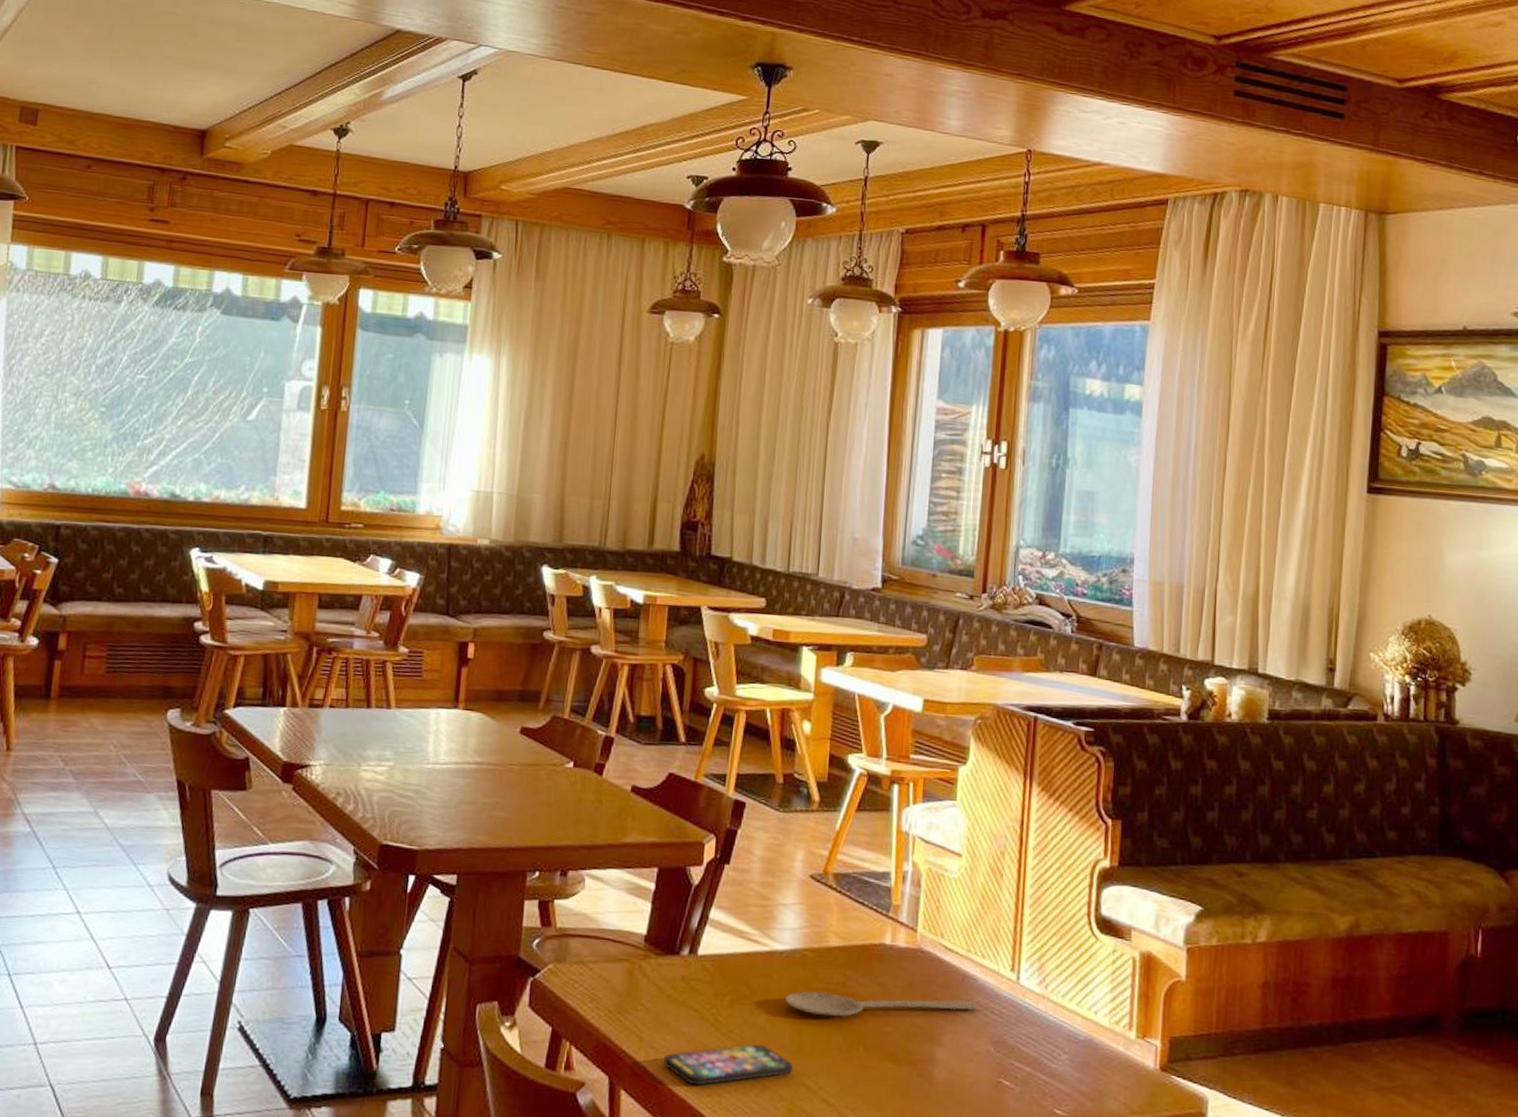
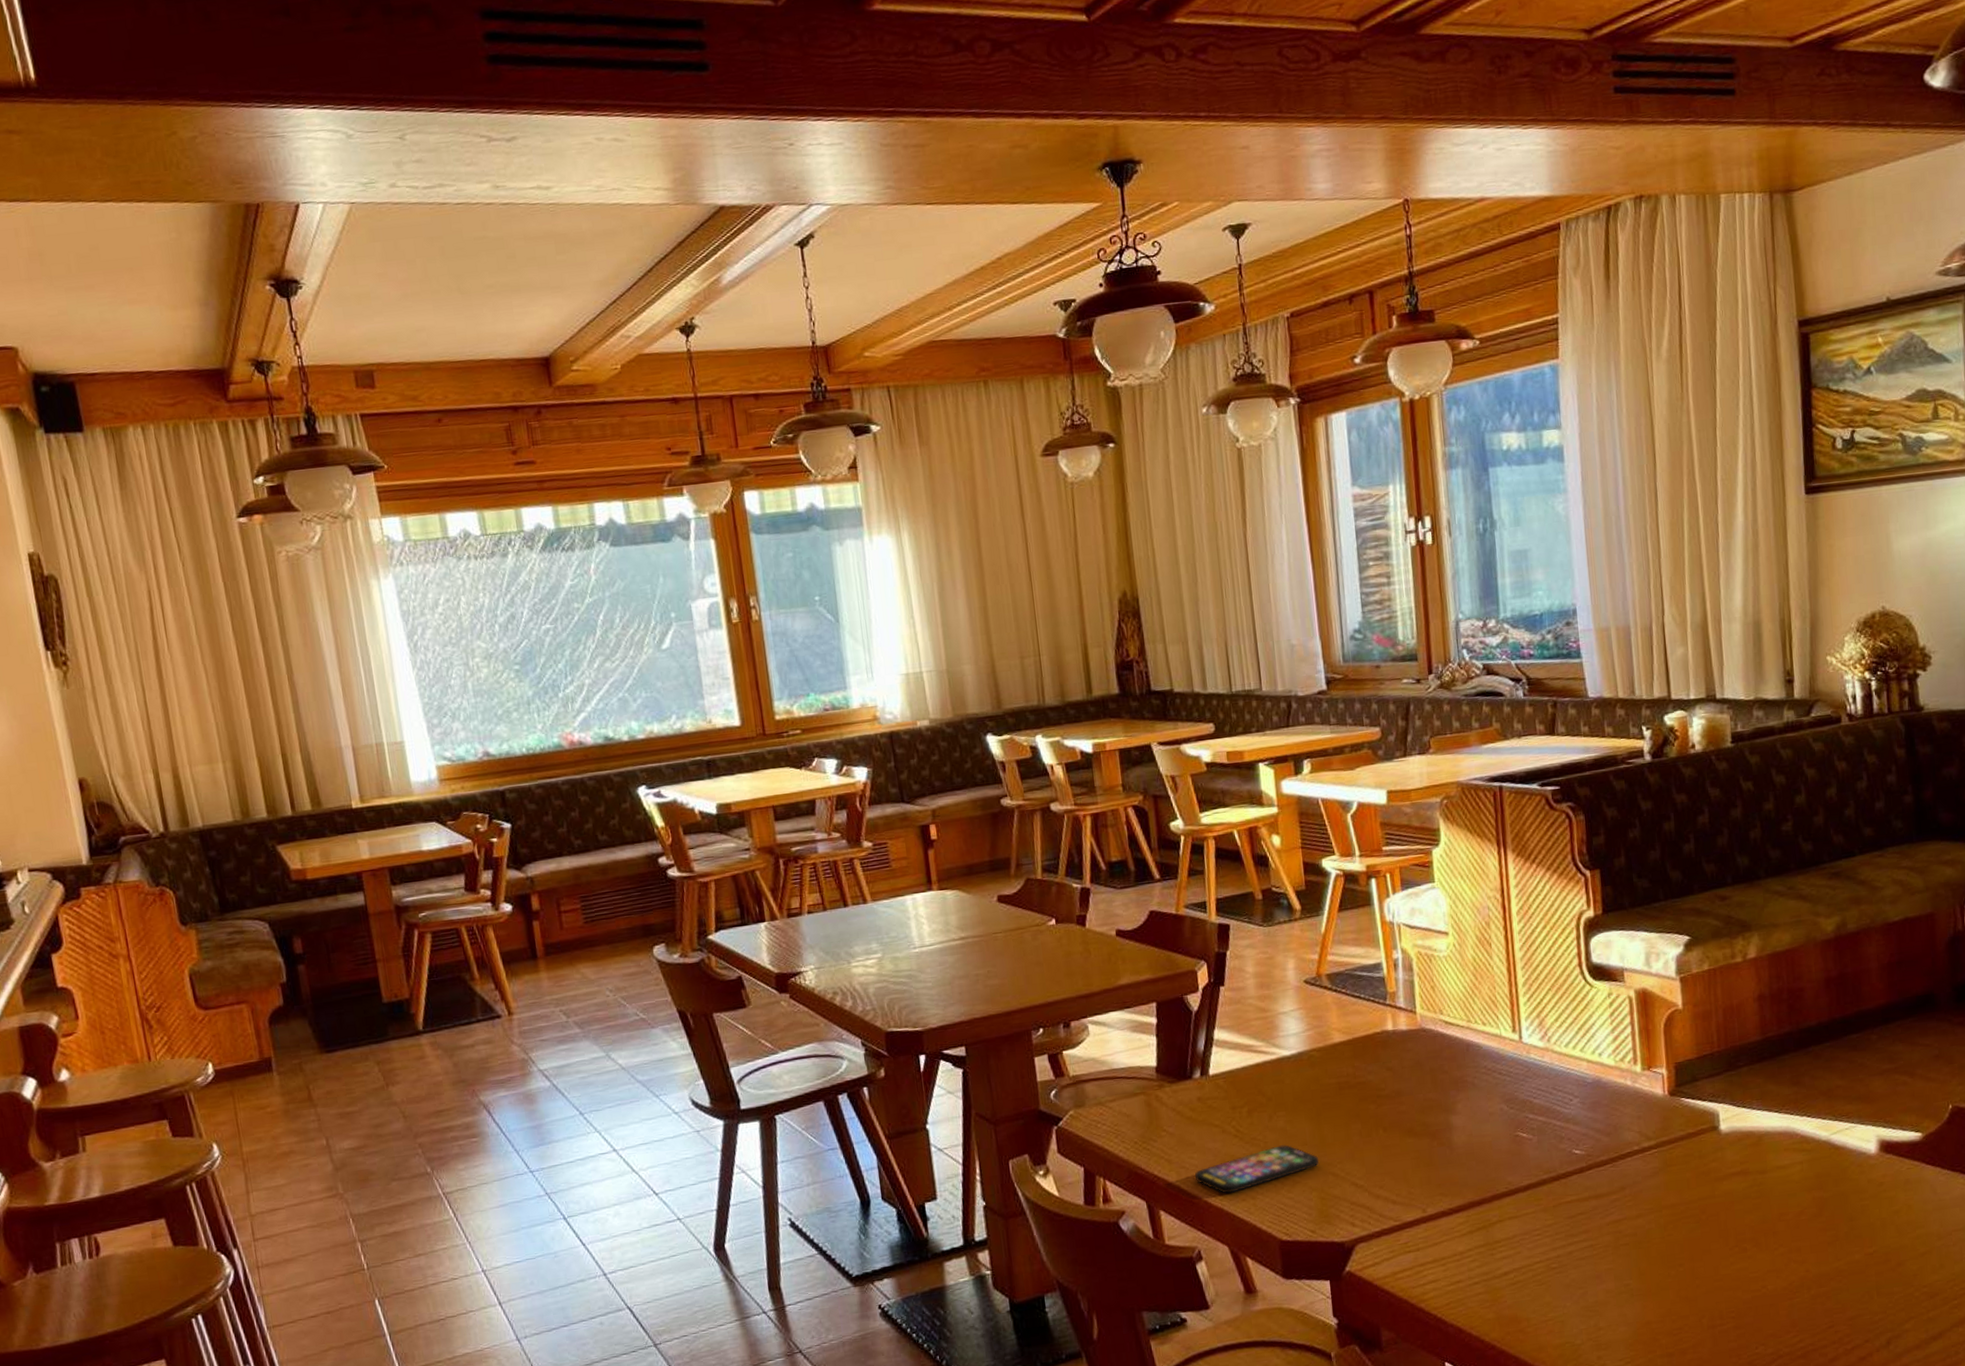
wooden spoon: present [784,990,978,1017] -> none [1299,1067,1486,1109]

